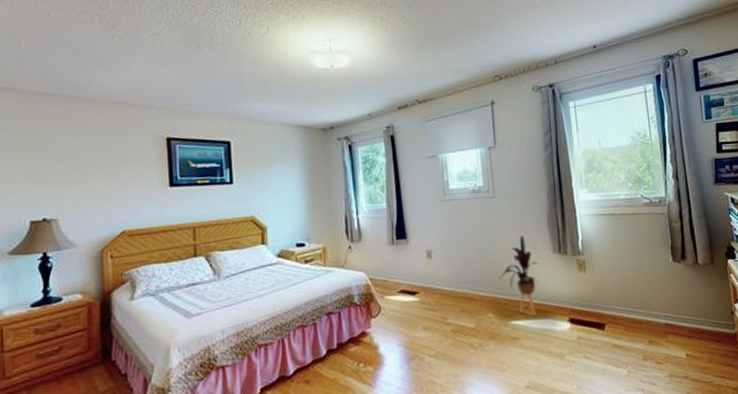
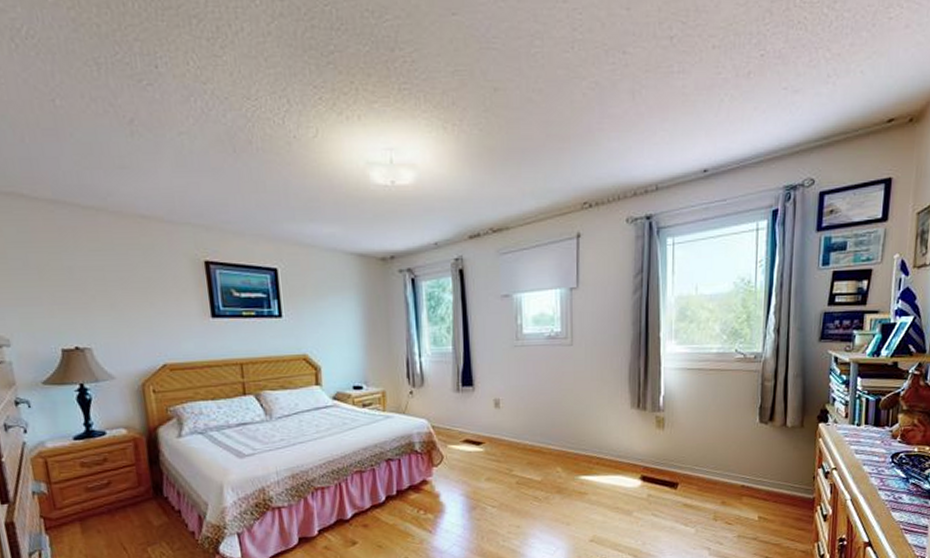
house plant: present [498,236,539,316] -> none [570,388,615,472]

